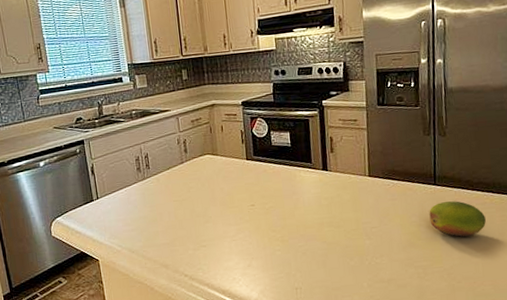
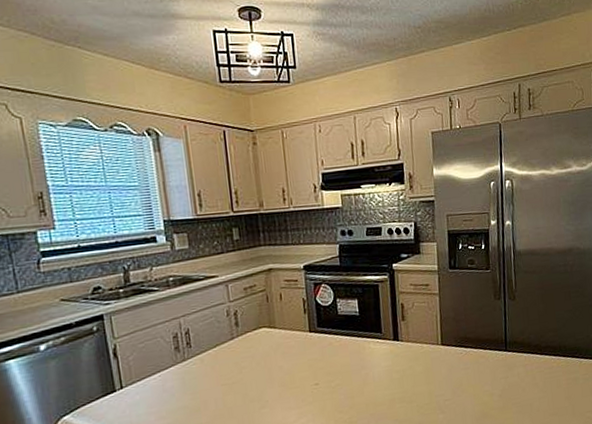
fruit: present [429,201,486,237] -> none [501,366,554,404]

